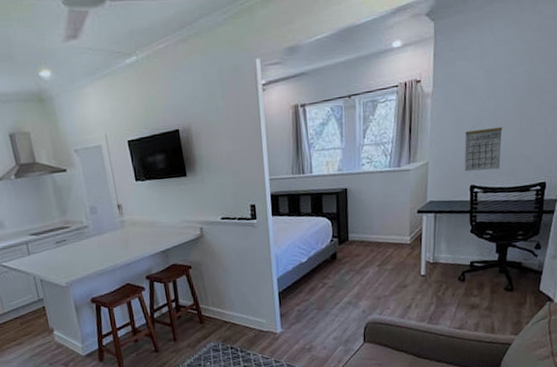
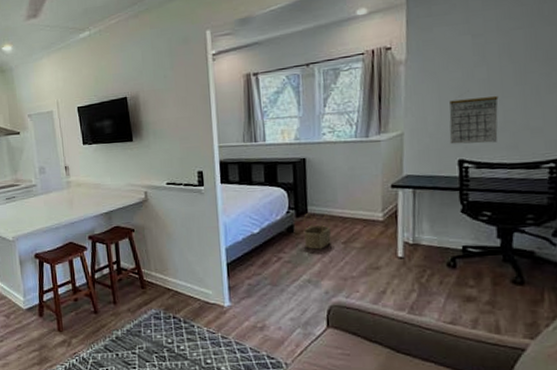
wicker basket: none [344,240,368,274] -> present [303,213,331,250]

